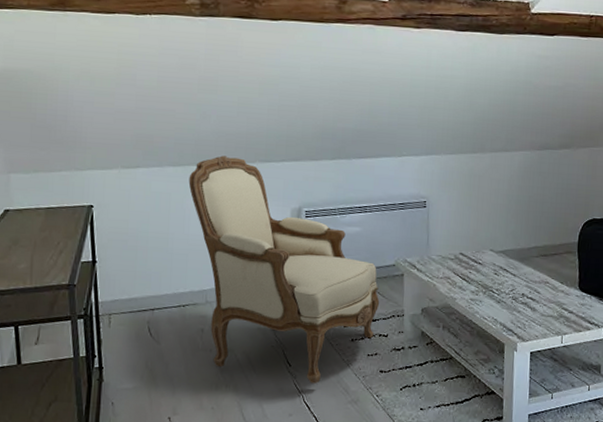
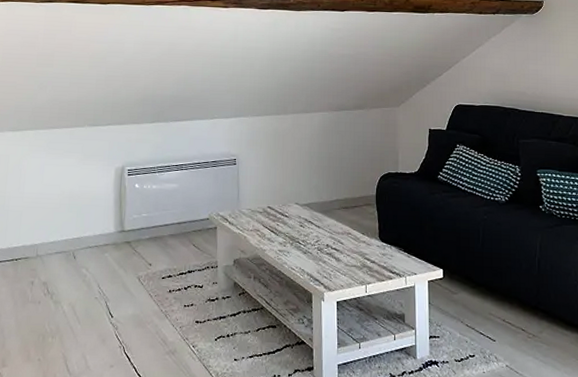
armchair: present [188,155,380,384] -> none [25,121,195,334]

